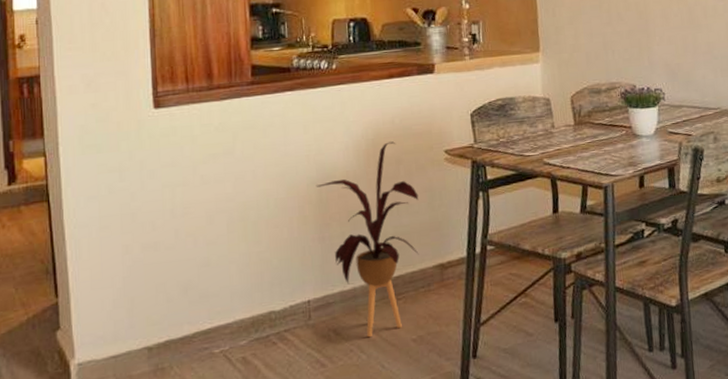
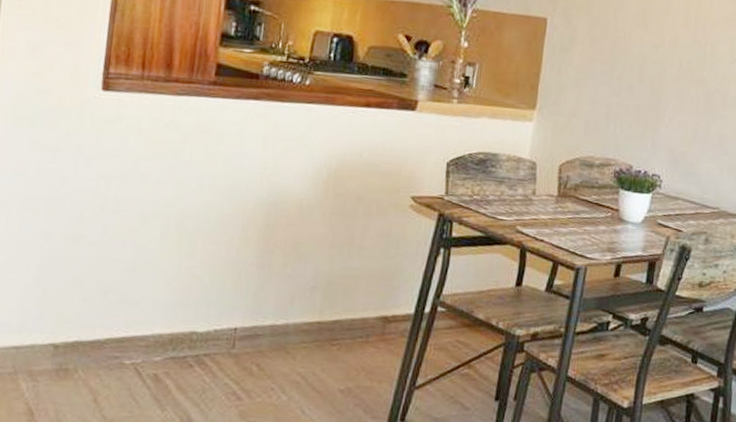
house plant: present [315,141,419,337] -> none [264,175,374,378]

